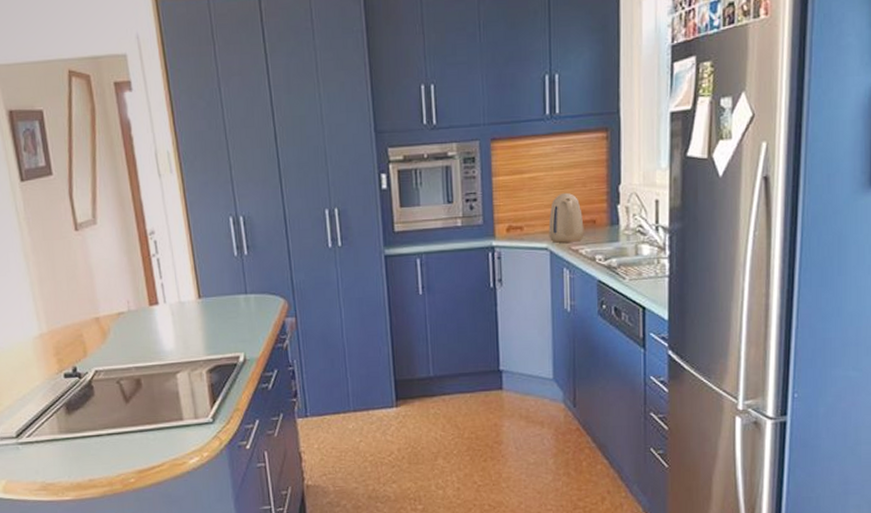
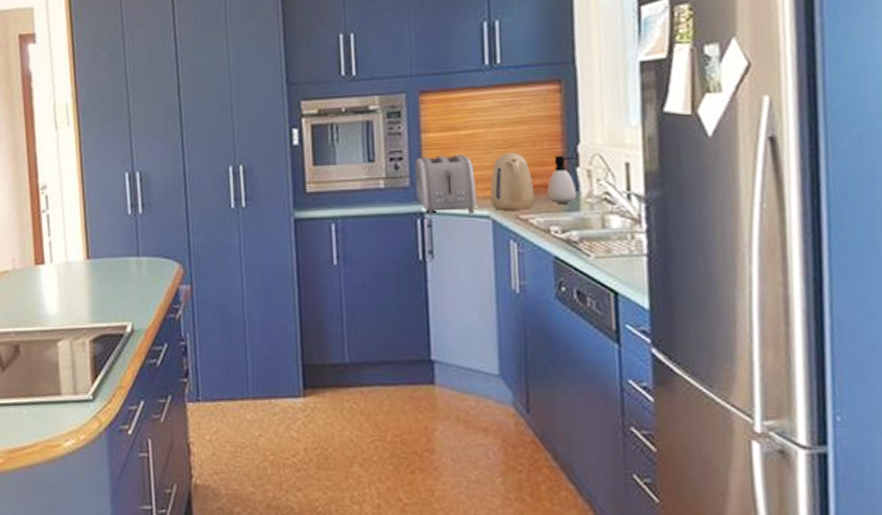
toaster: none [486,195,538,249] -> present [414,155,478,216]
soap dispenser: none [593,194,617,237] -> present [546,155,576,205]

